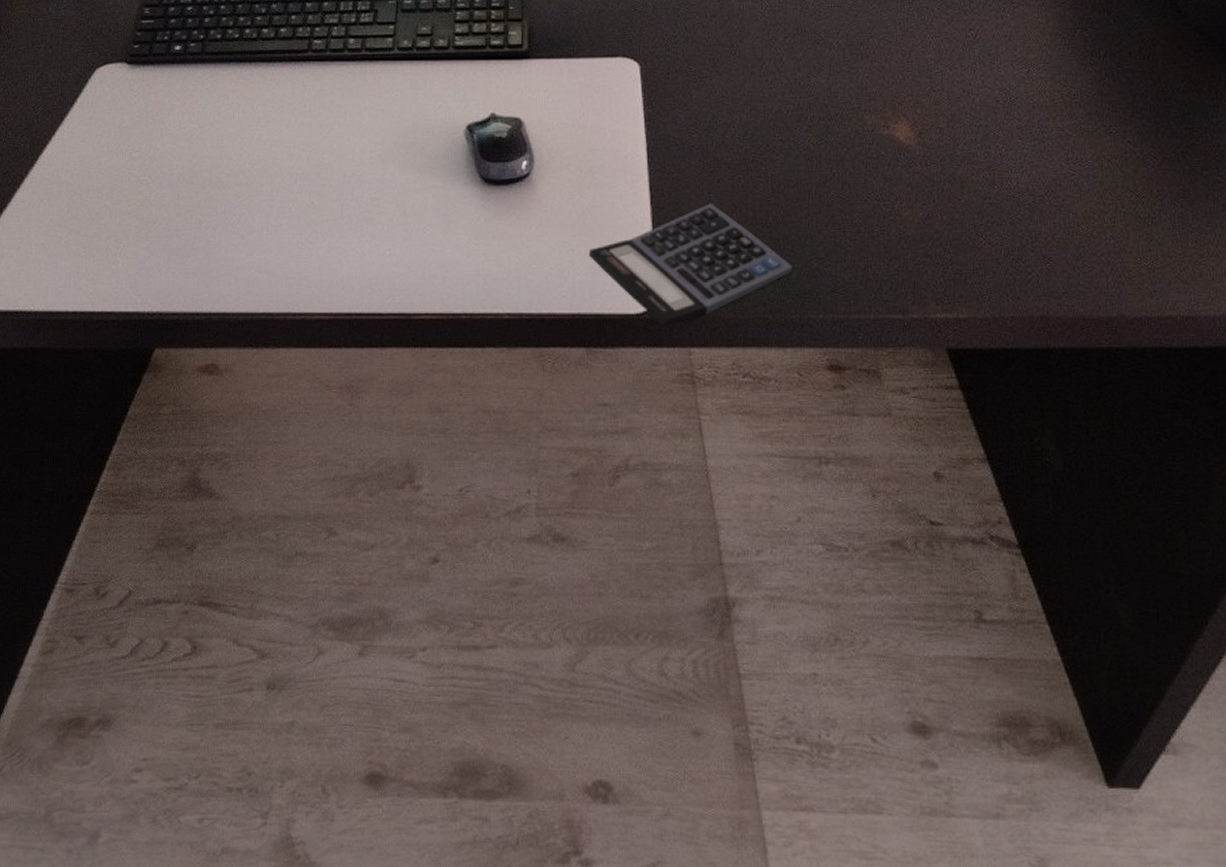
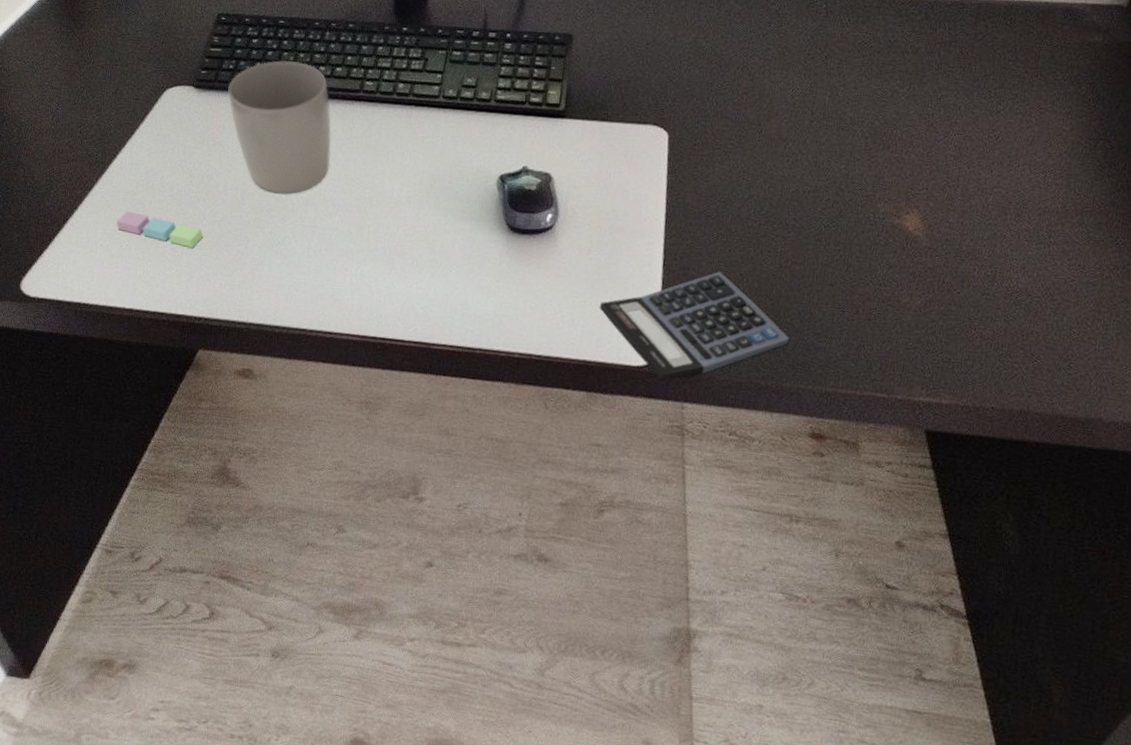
sticky notes: none [51,204,150,238] -> present [116,210,204,249]
mug: none [163,26,283,168] -> present [227,60,332,195]

